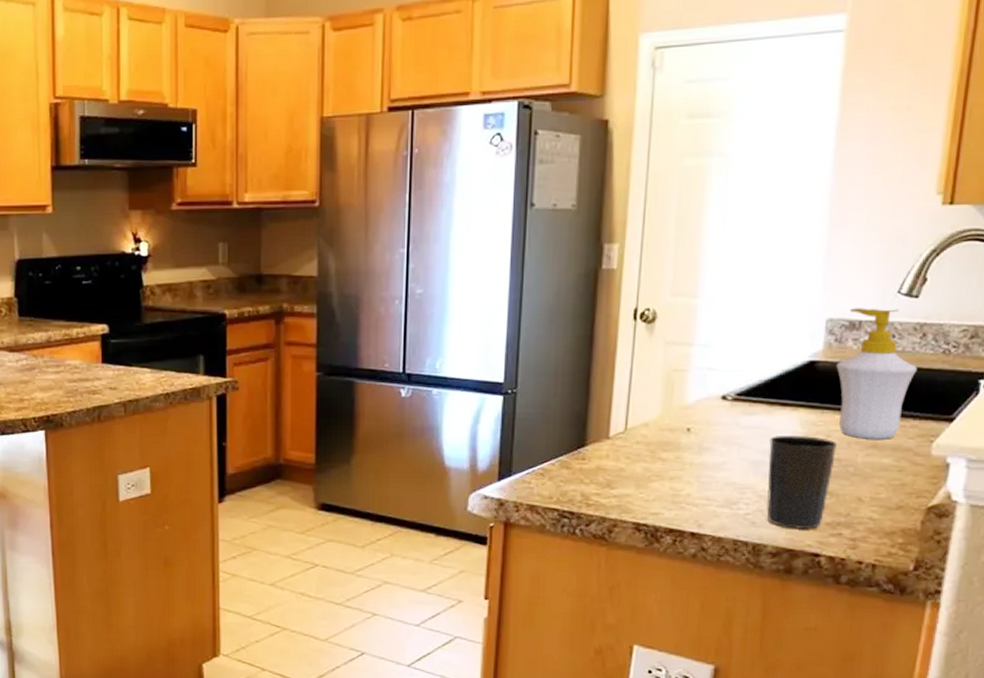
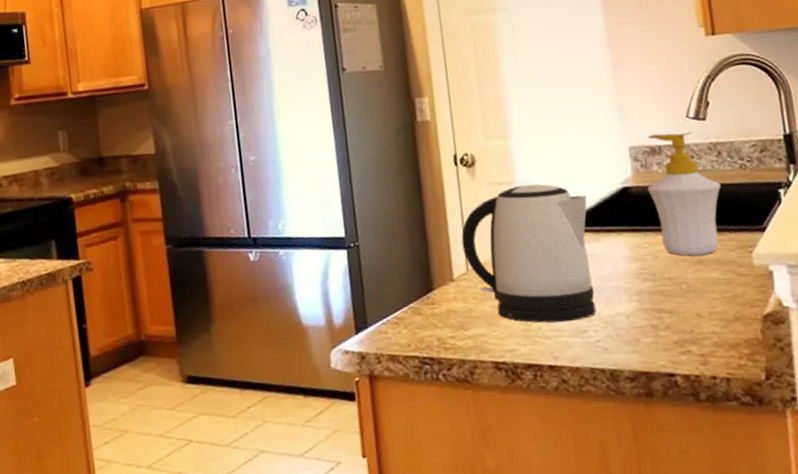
kettle: none [625,347,768,492] -> present [461,184,597,323]
cup: present [766,436,837,530] -> none [603,258,670,351]

